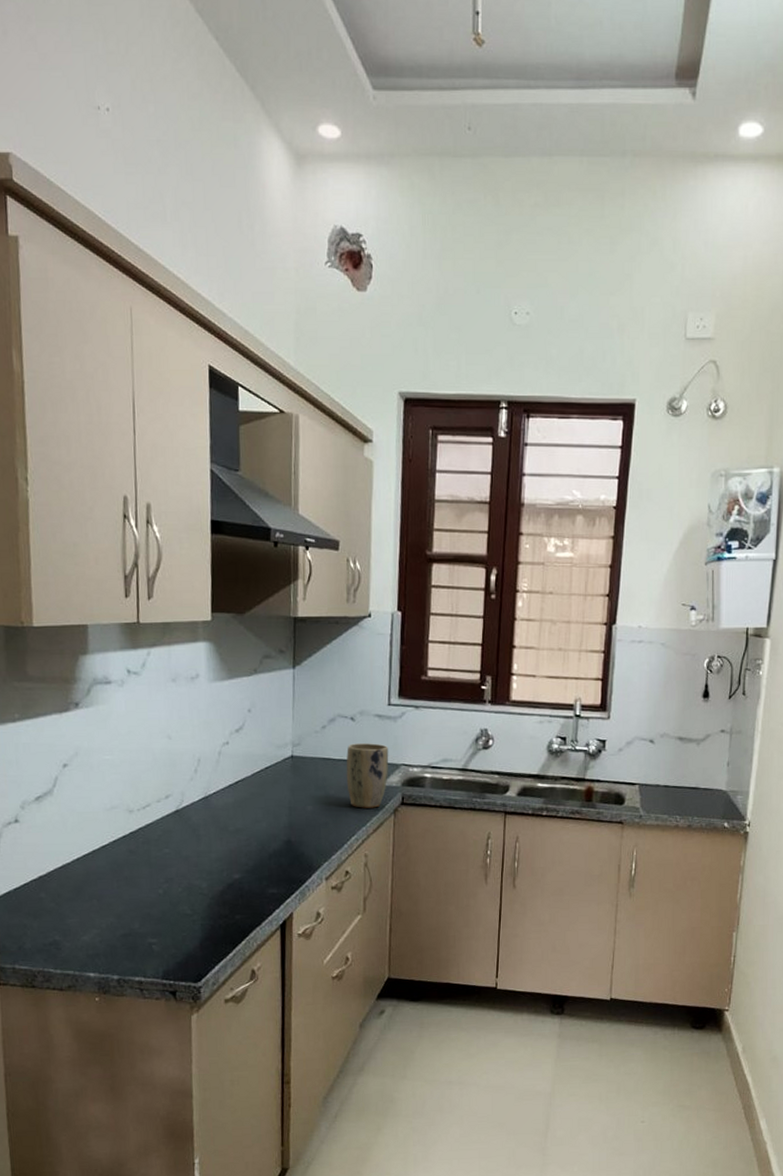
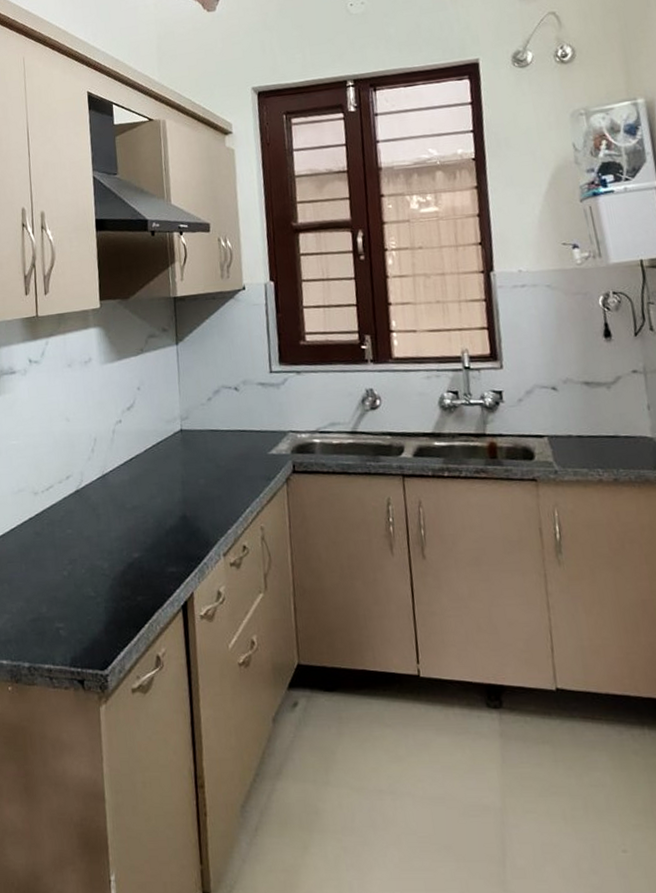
plant pot: present [346,743,389,808] -> none [233,411,277,479]

